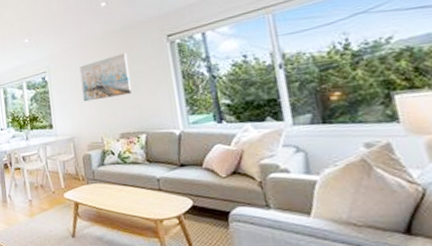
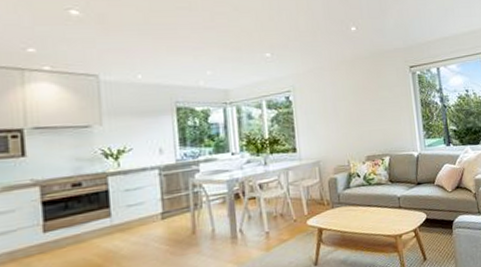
wall art: present [79,53,133,102] -> none [327,79,379,125]

